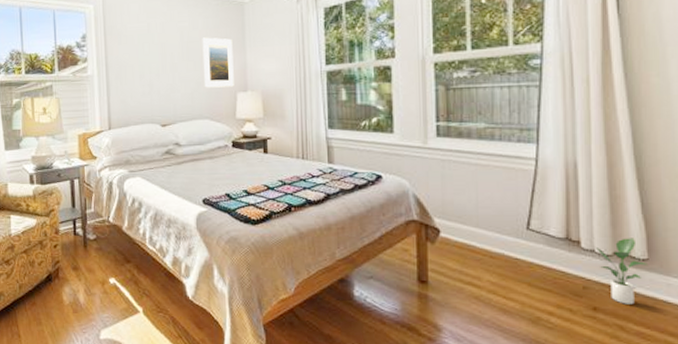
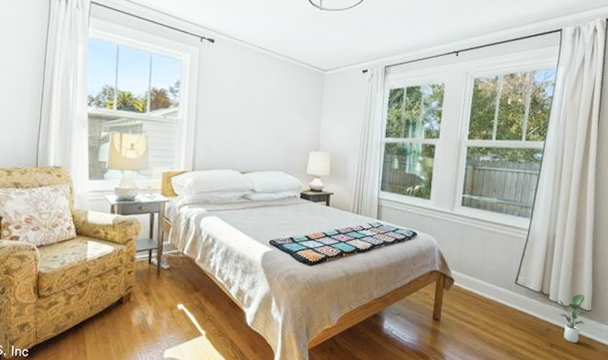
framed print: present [202,37,234,88] -> none [282,99,312,146]

